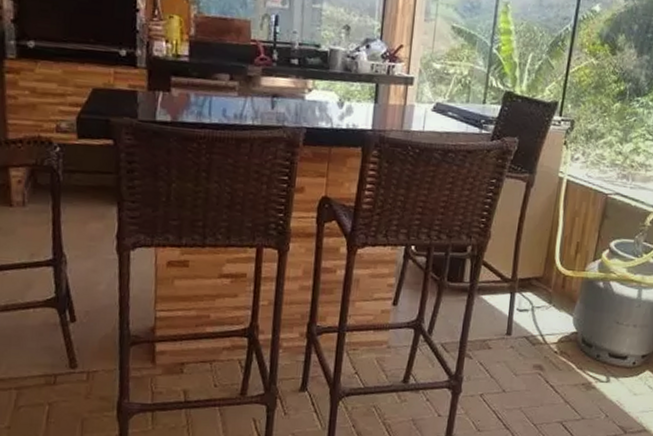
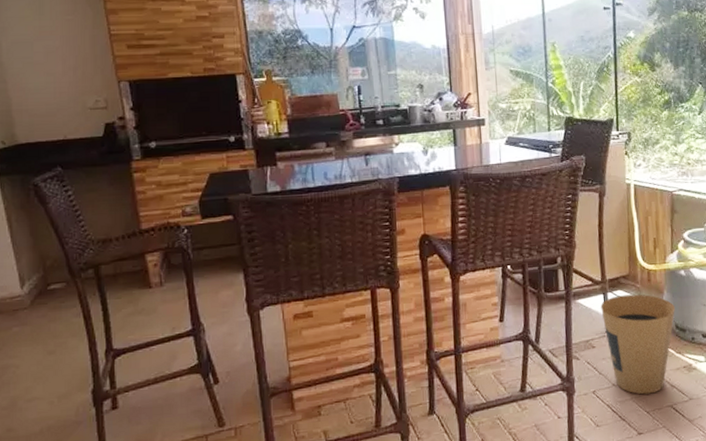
trash can: none [505,297,585,407] -> present [601,294,675,395]

